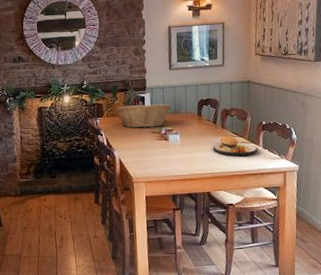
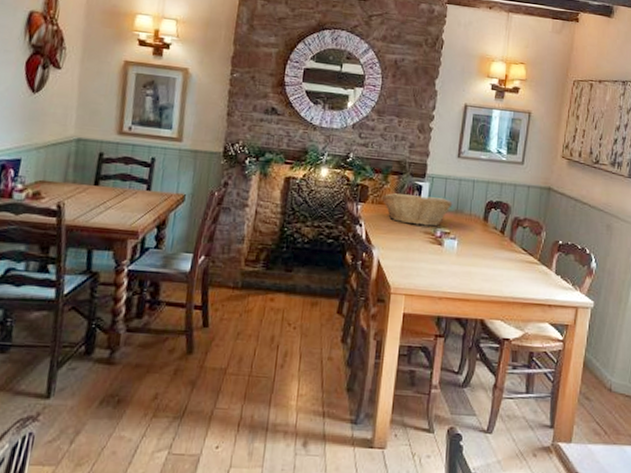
plate: present [213,132,258,157] -> none [496,247,549,281]

